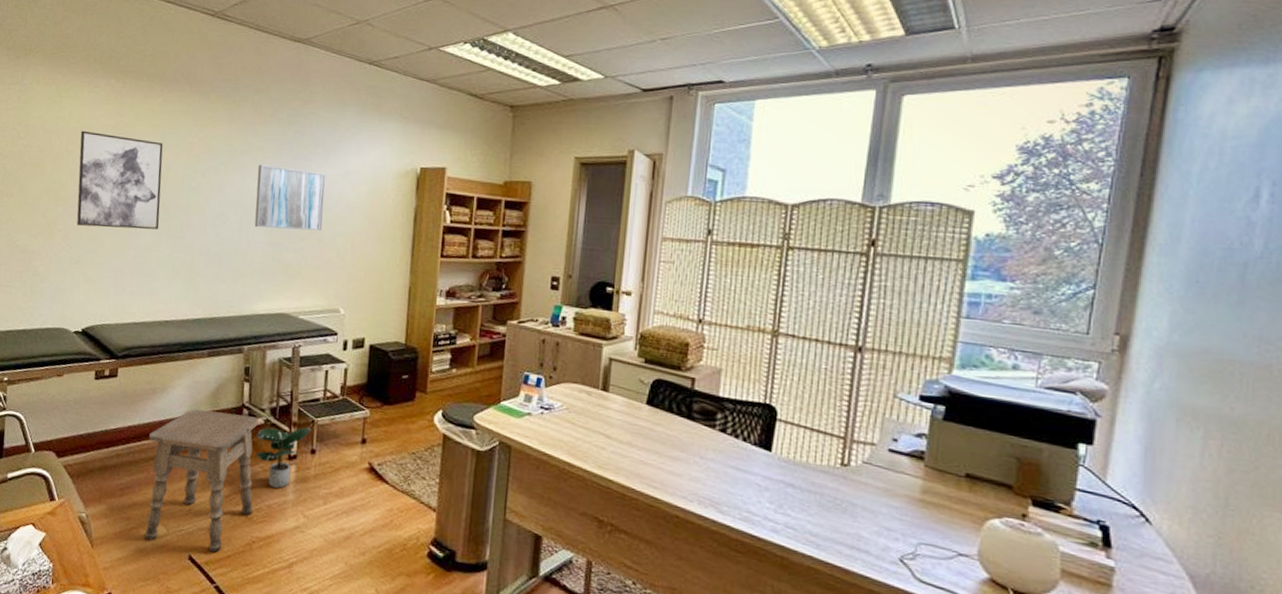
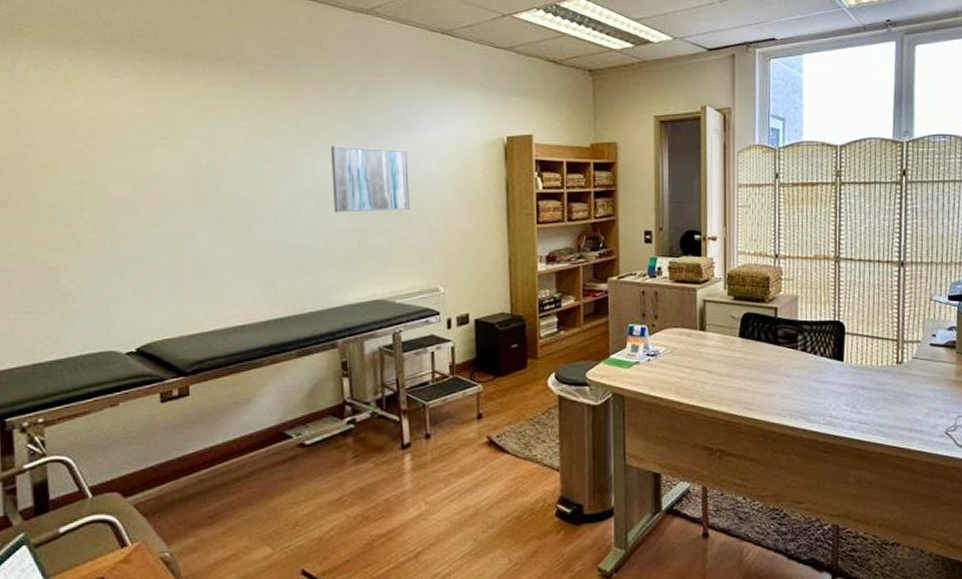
wall art: present [77,130,163,230] -> none [103,122,220,232]
side table: present [144,409,259,553] -> none [238,412,369,565]
potted plant: present [256,427,311,489] -> none [364,413,422,481]

